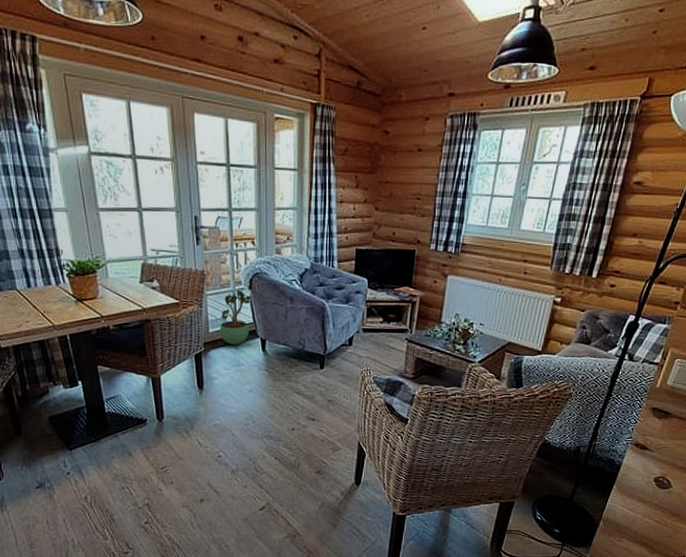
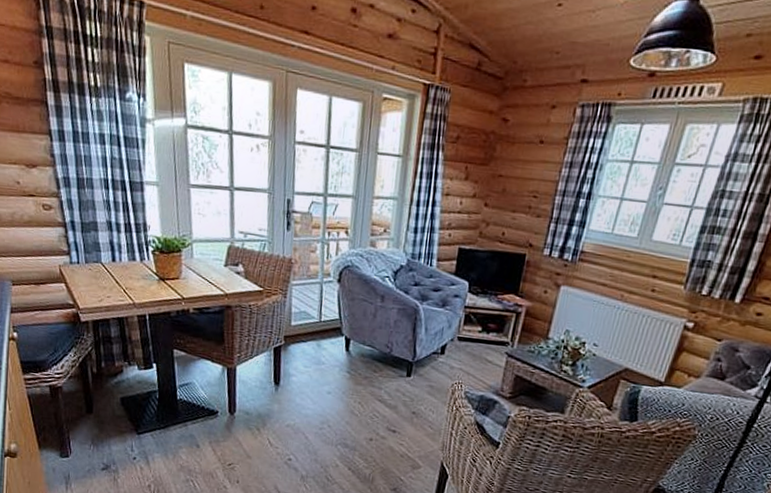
potted plant: present [220,289,252,345] -> none [302,281,341,342]

